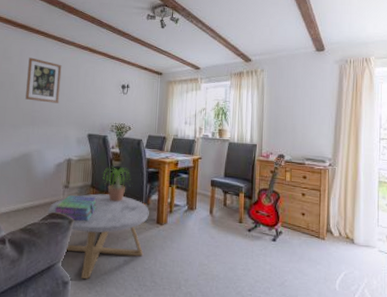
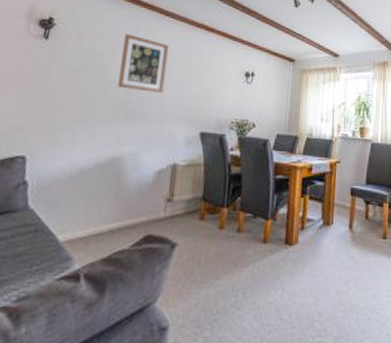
coffee table: present [47,193,149,279] -> none [141,208,276,321]
stack of books: present [54,195,98,221] -> none [151,211,210,245]
potted plant: present [103,166,131,202] -> none [218,173,254,218]

